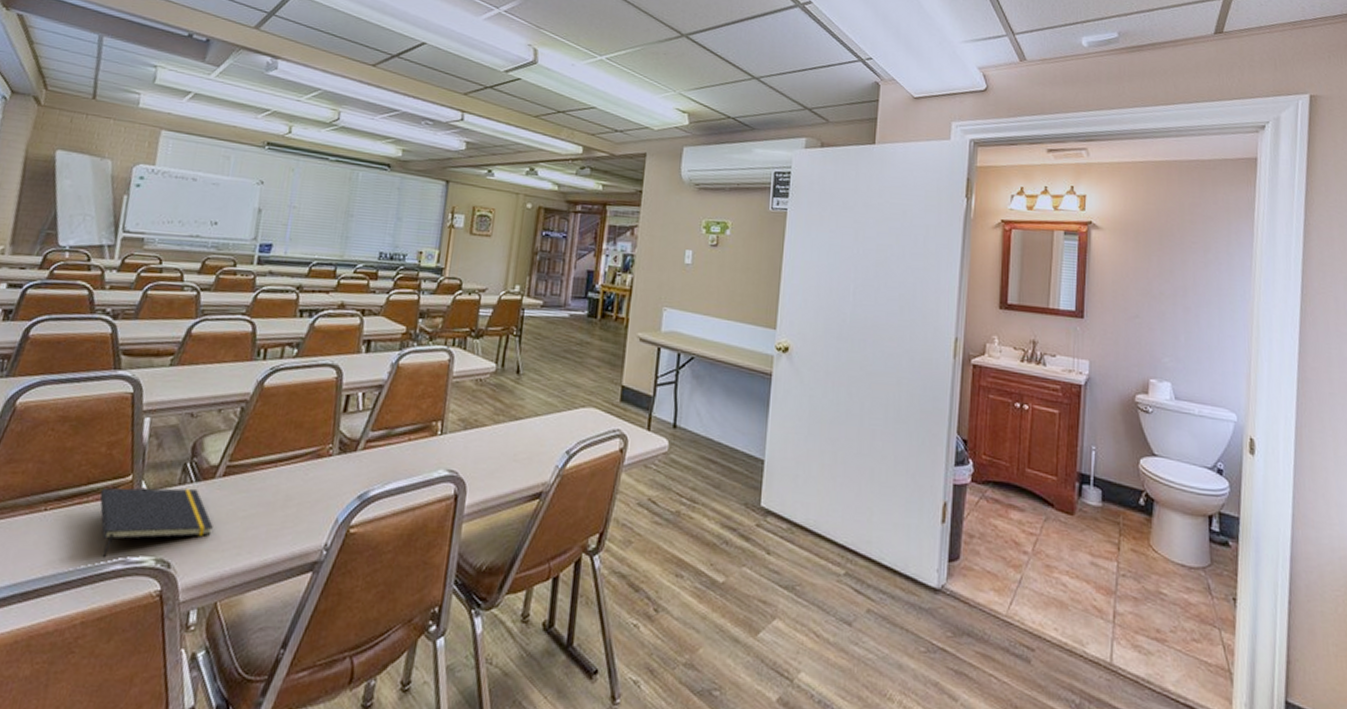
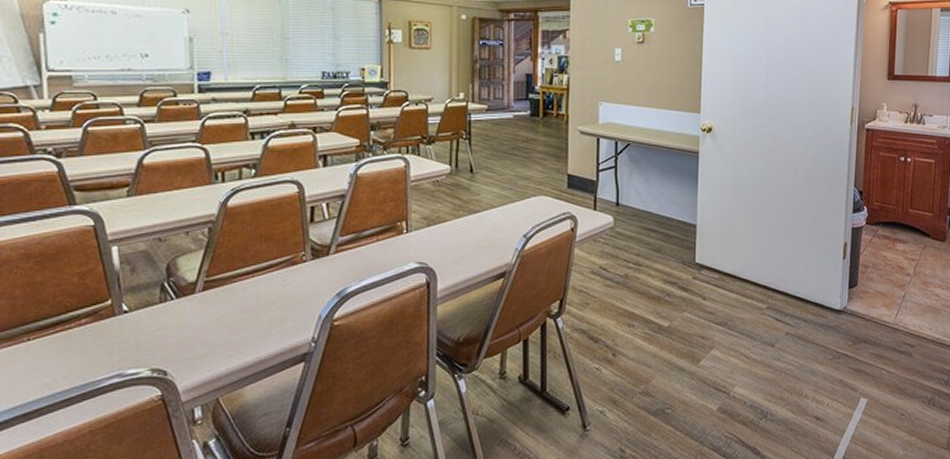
notepad: present [99,487,213,558] -> none [81,304,201,375]

